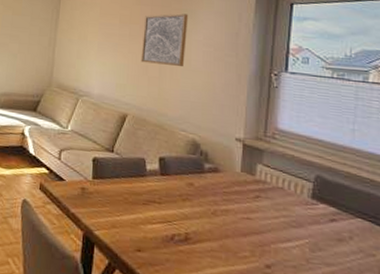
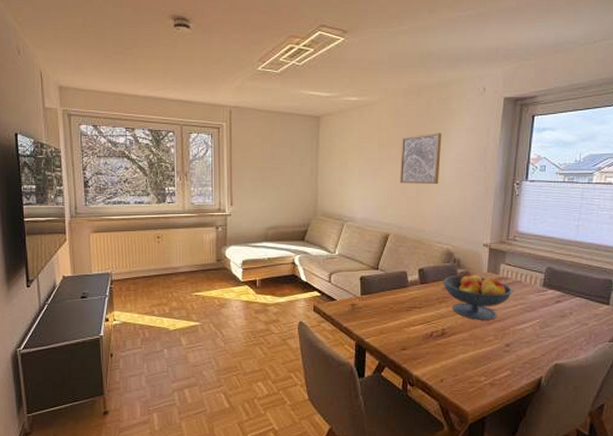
fruit bowl: none [187,169,274,231] -> present [443,273,513,320]

